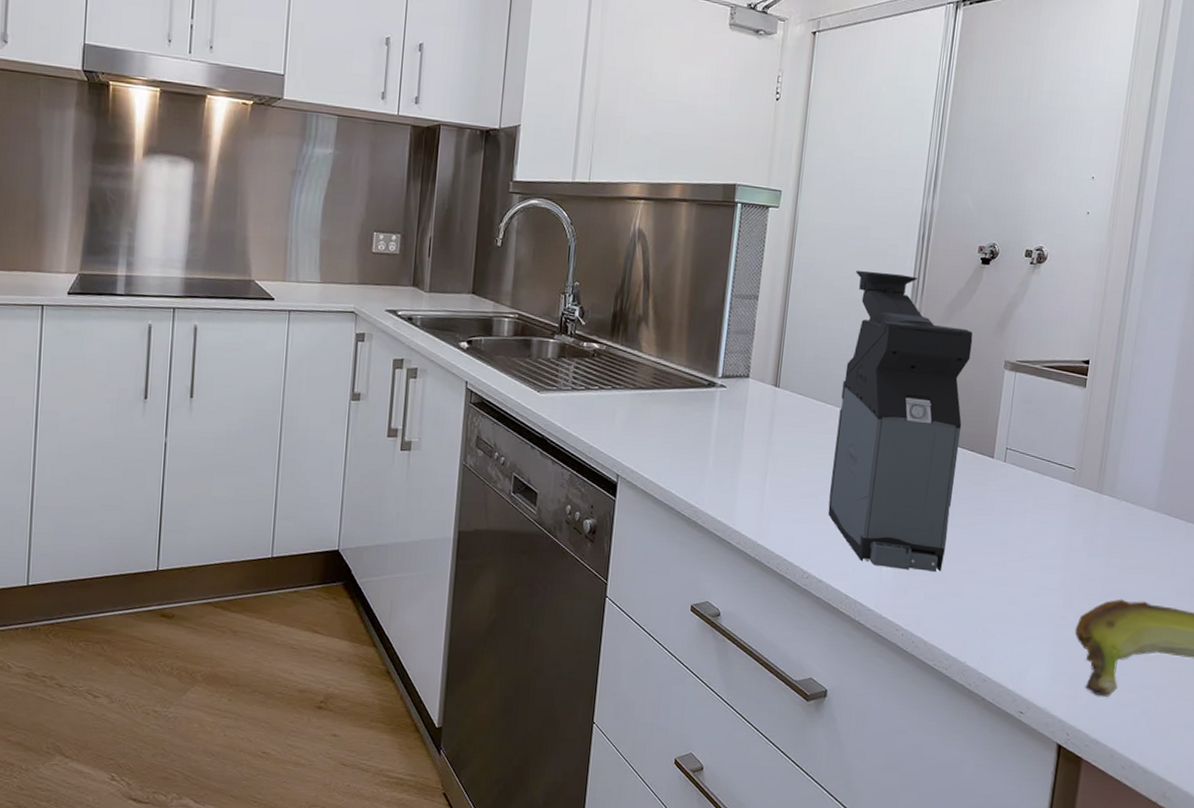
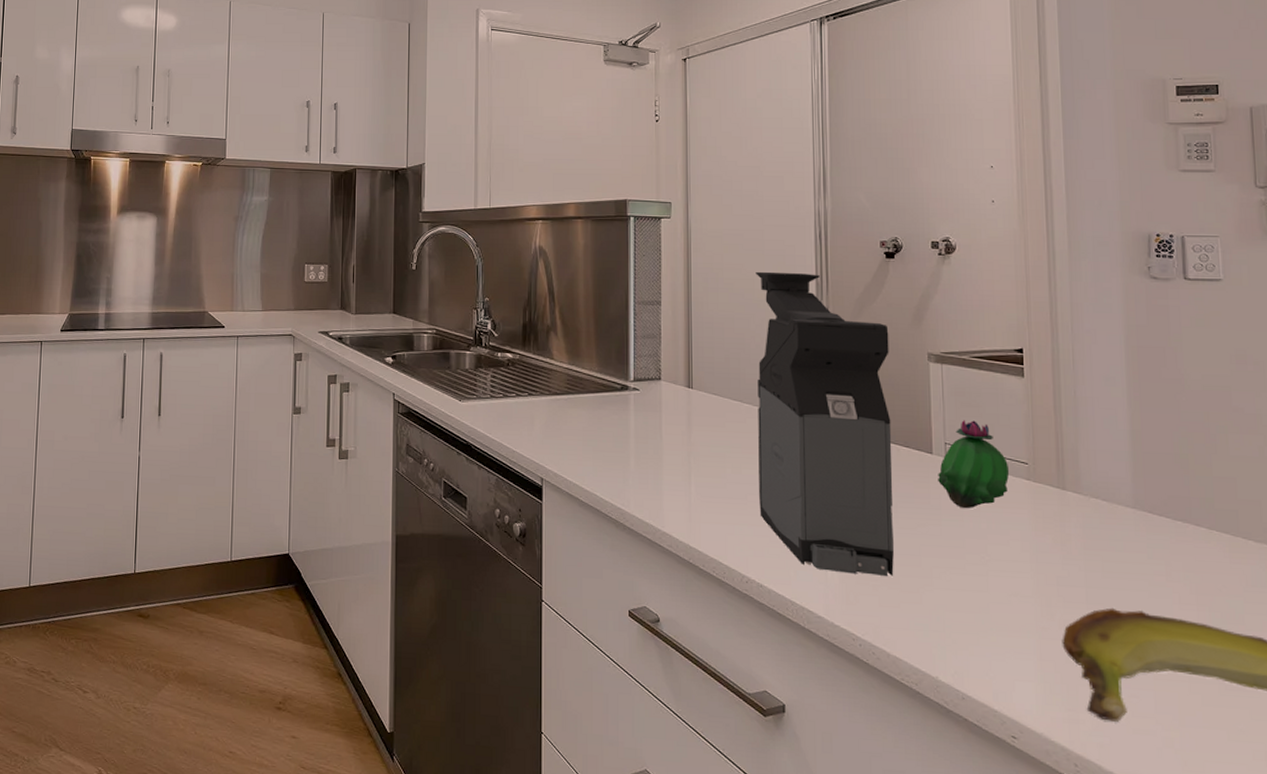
flowering cactus: none [994,427,1059,510] -> present [938,420,1010,509]

